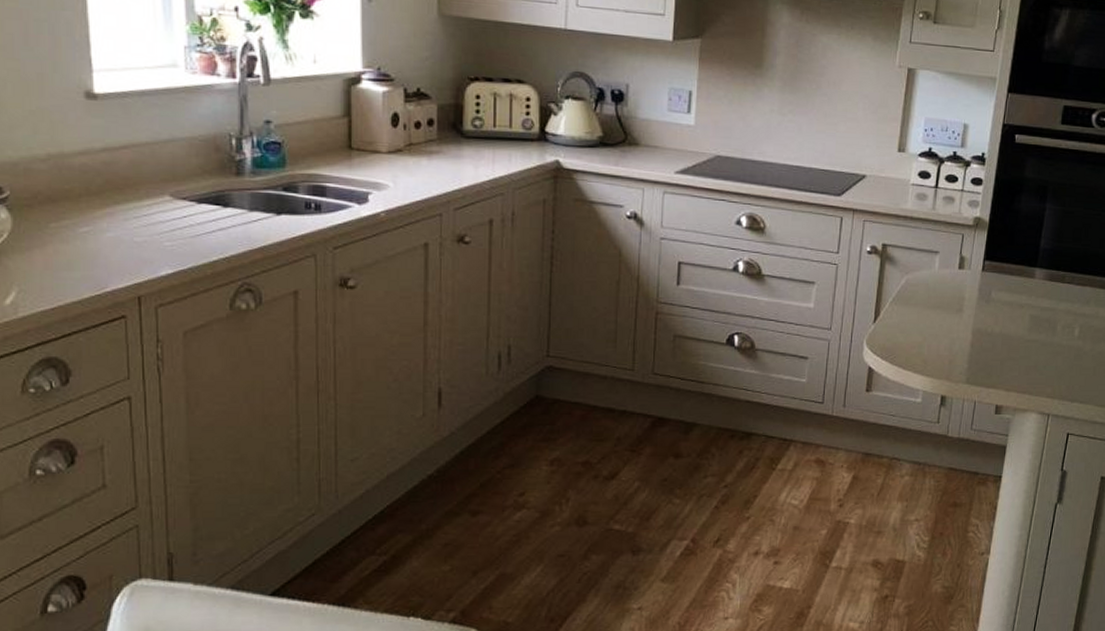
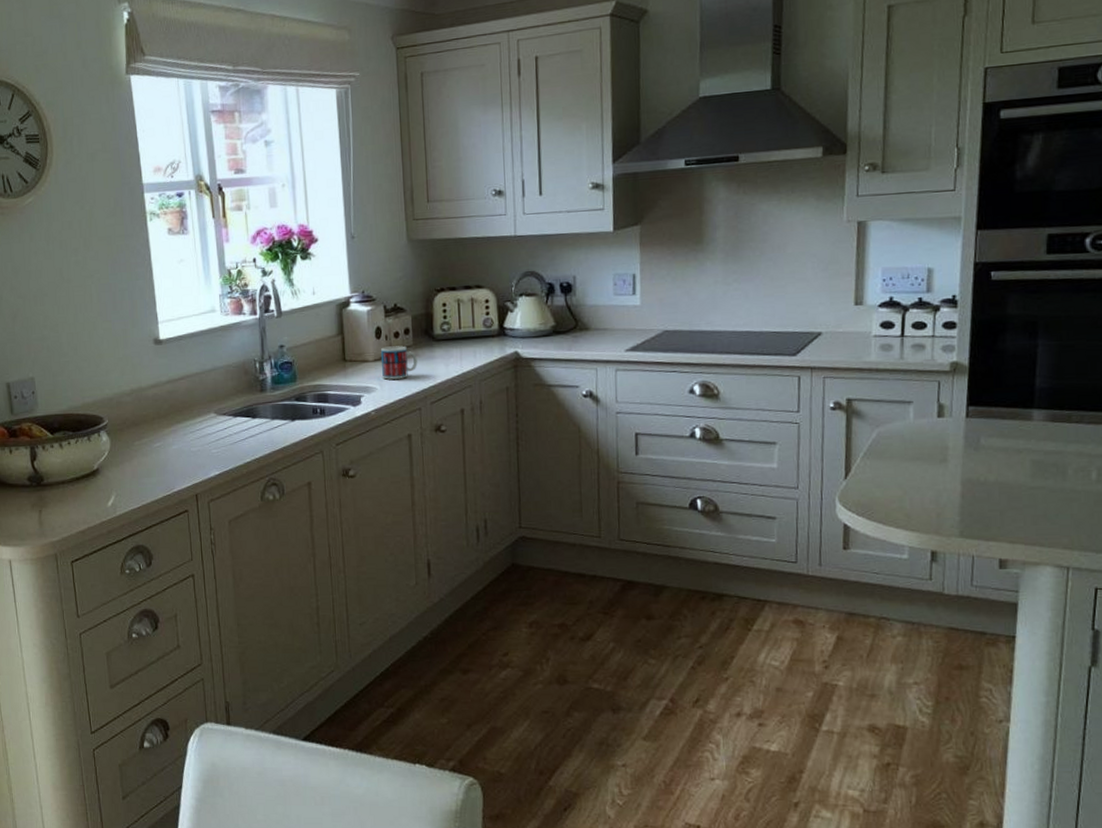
mug: none [396,137,441,178] -> present [381,346,418,380]

